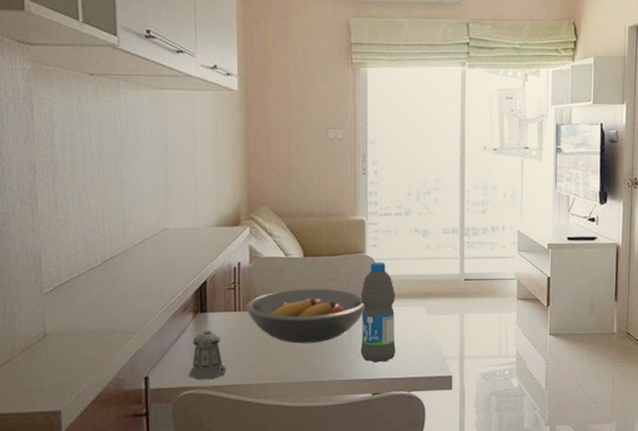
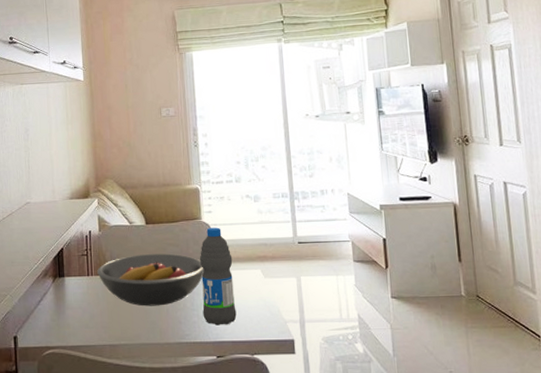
pepper shaker: present [189,329,226,380] -> none [51,293,83,340]

